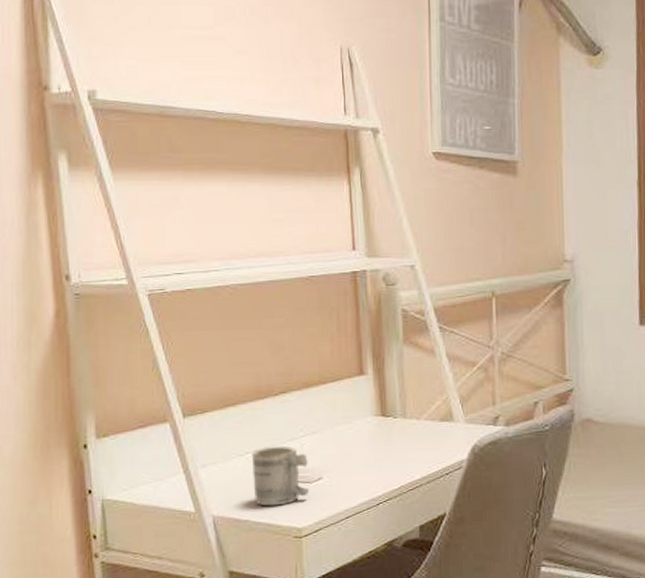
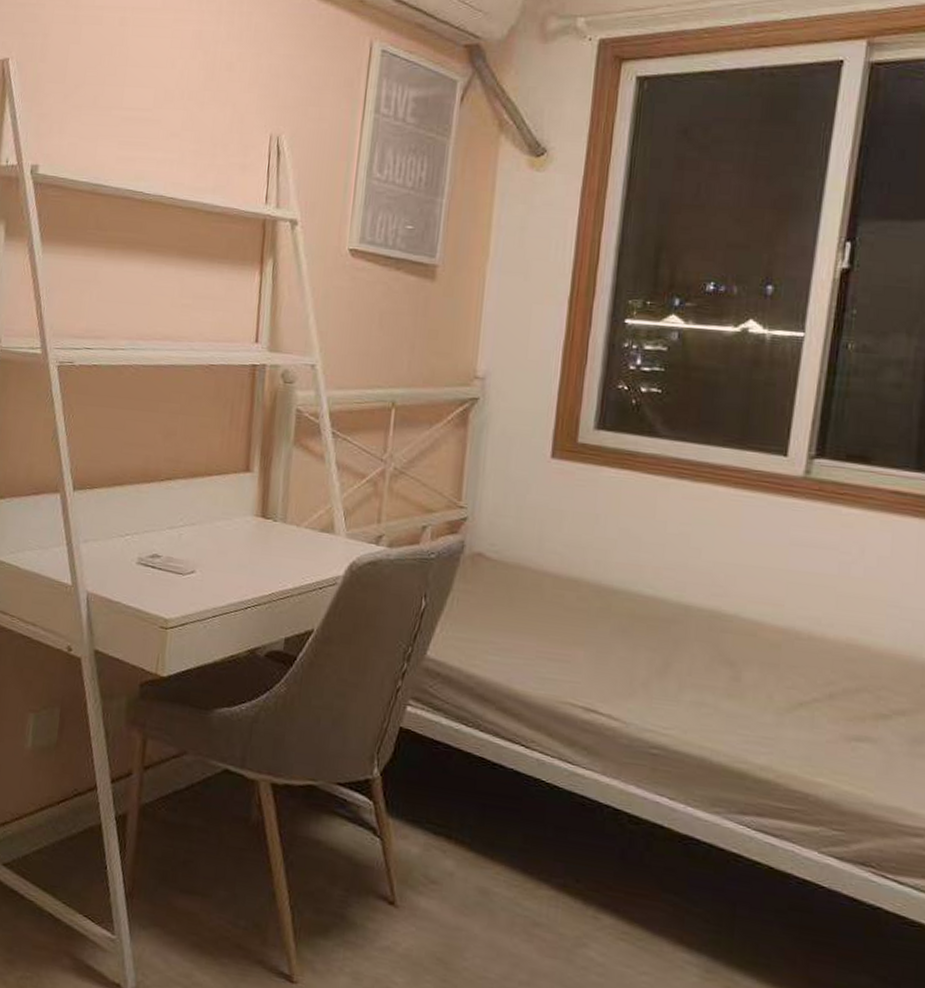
mug: present [251,446,310,506] -> none [128,531,184,593]

